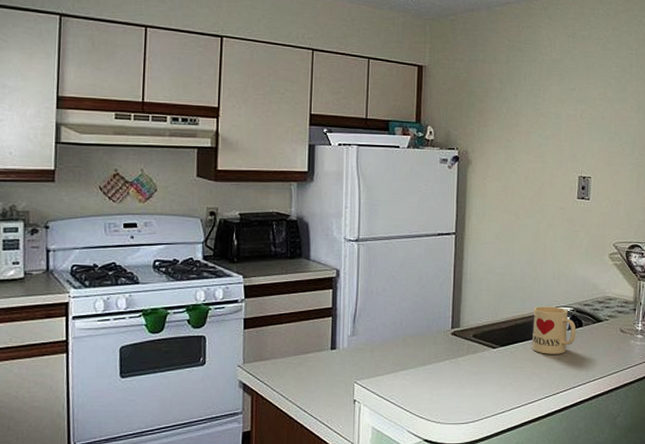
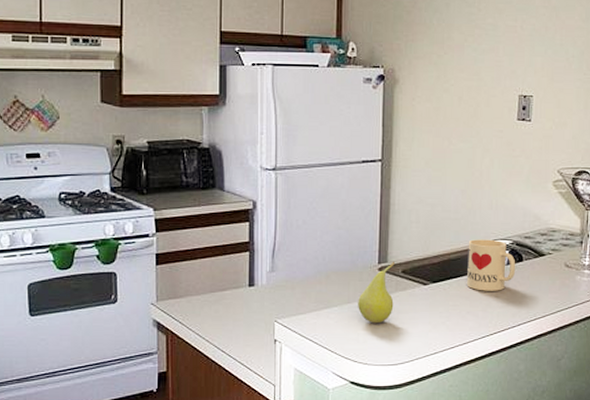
fruit: none [432,326,467,385] -> present [358,261,396,324]

